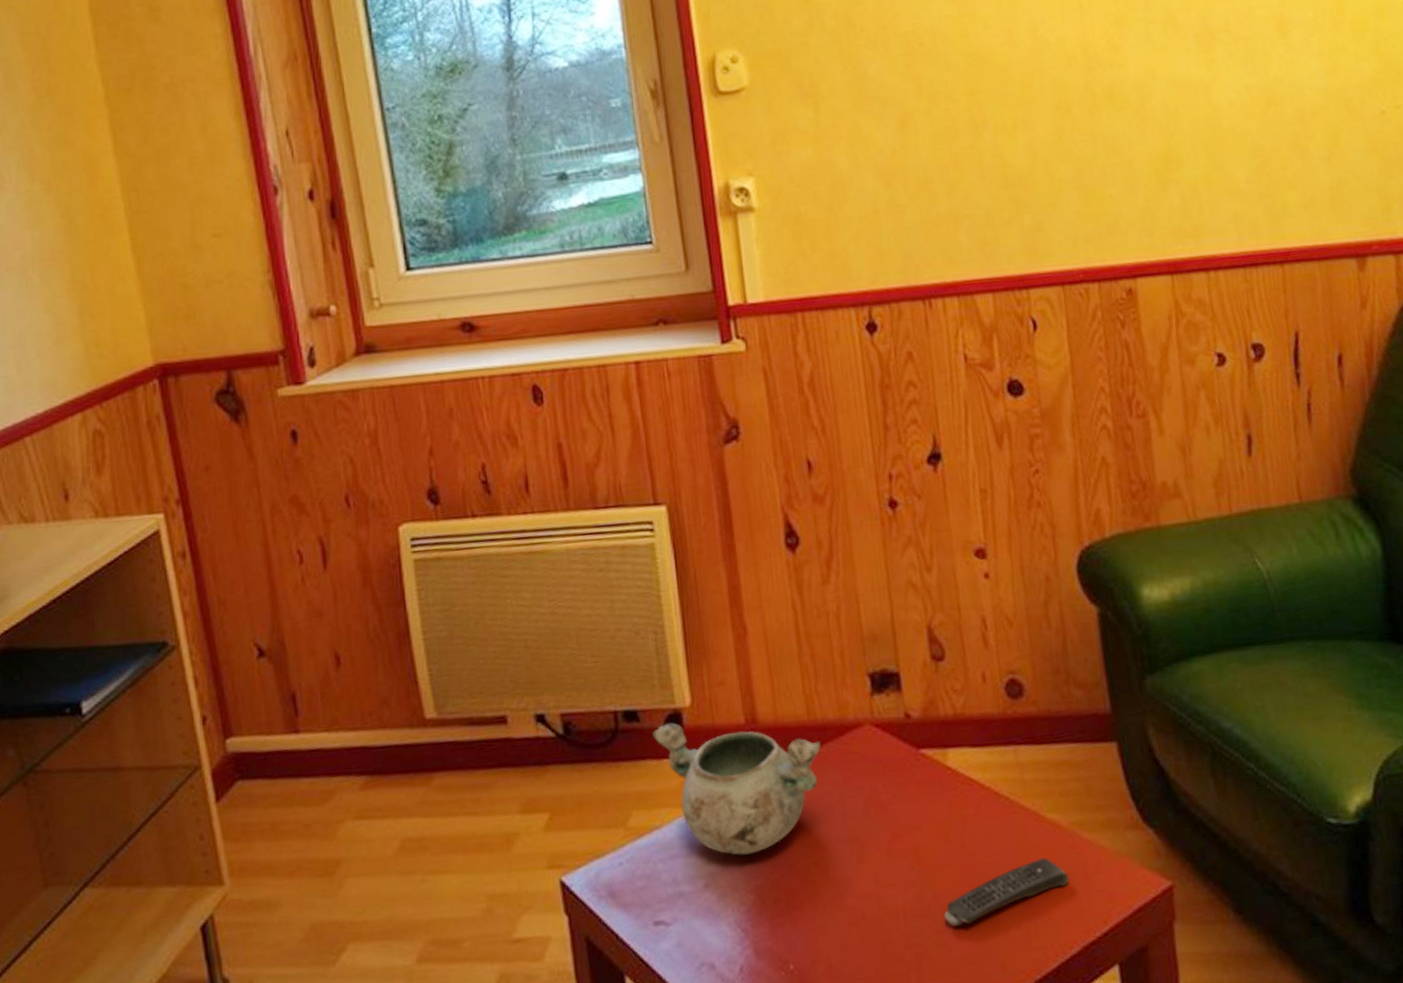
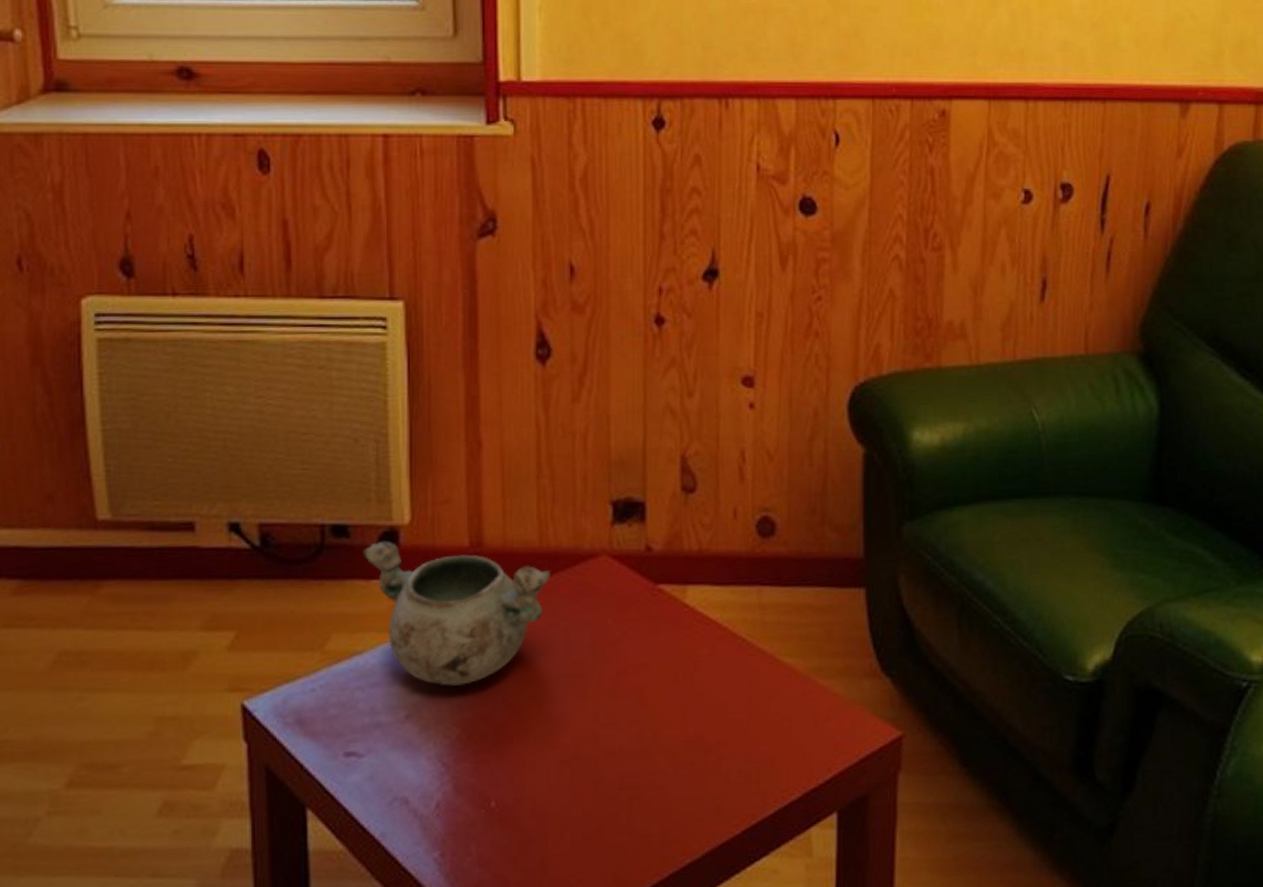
remote control: present [944,858,1070,927] -> none [663,702,798,769]

